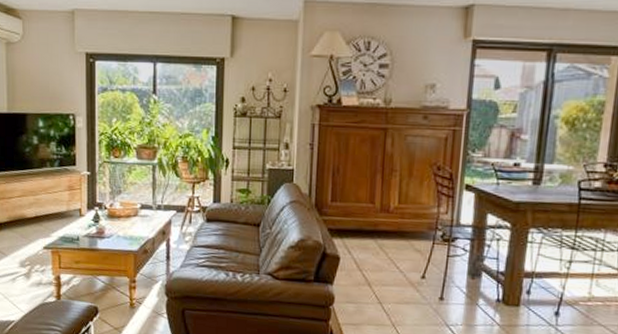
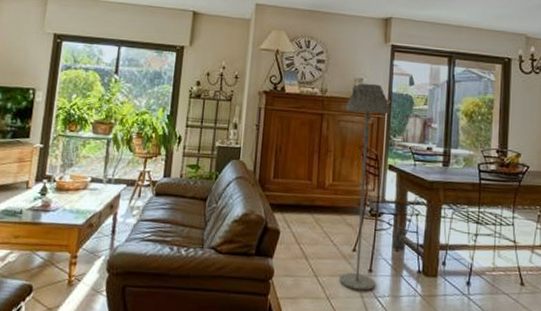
floor lamp: none [406,90,470,319] -> present [339,83,391,291]

